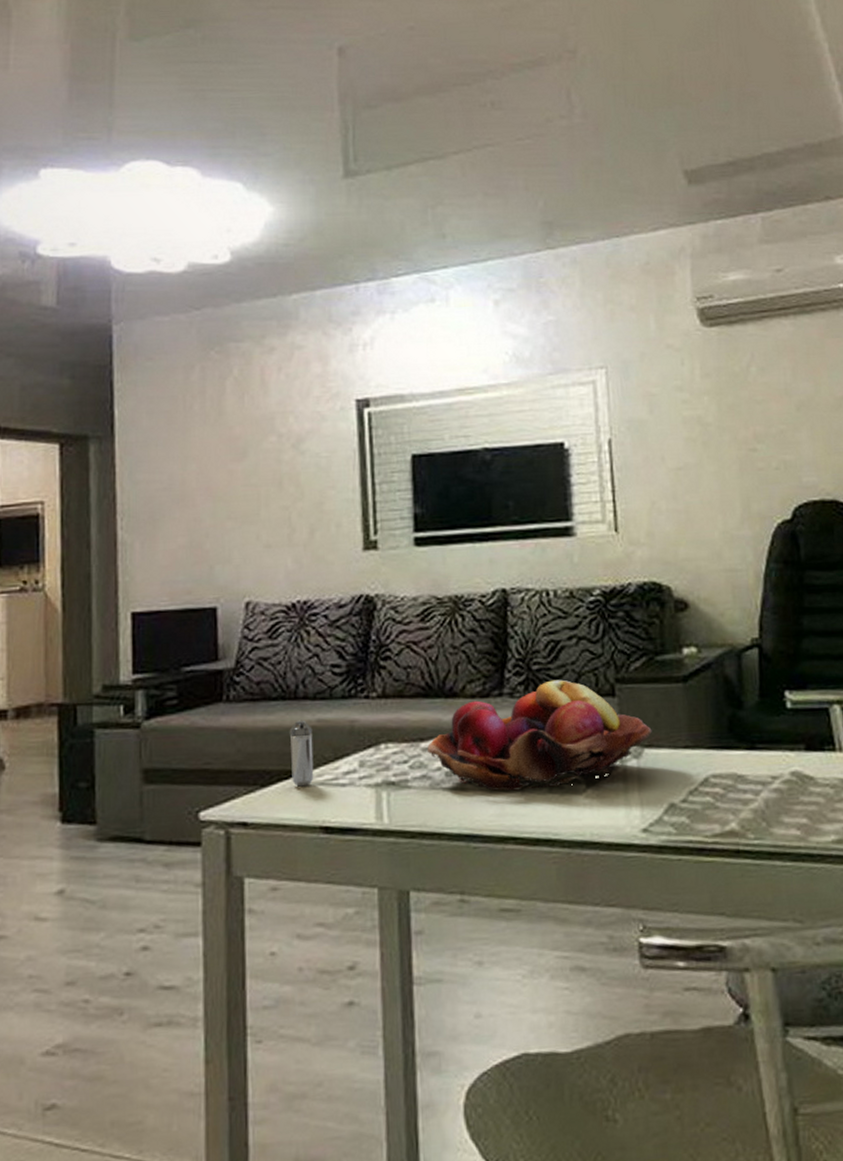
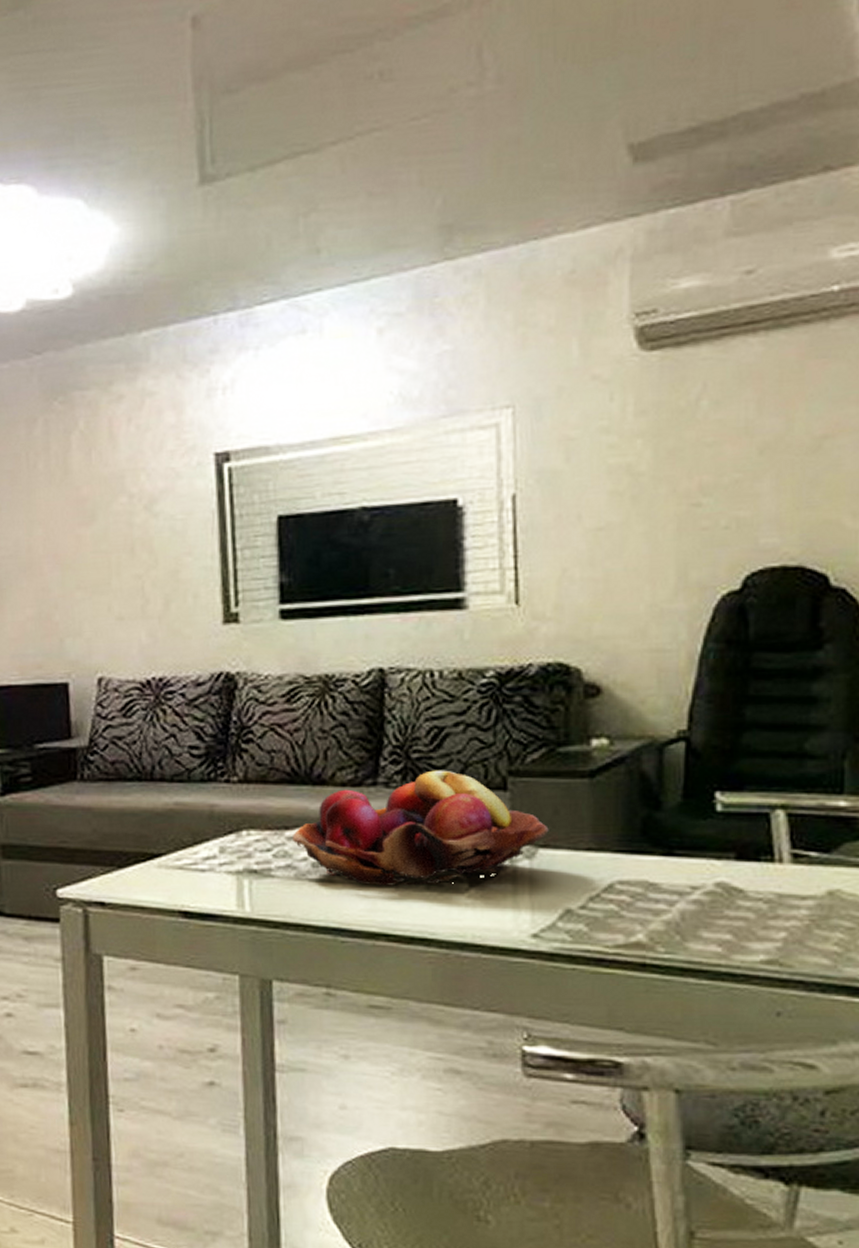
shaker: present [289,720,314,787] -> none [146,802,172,870]

